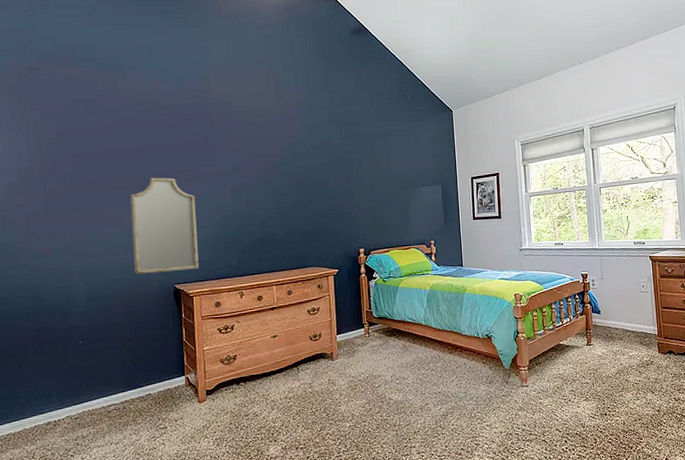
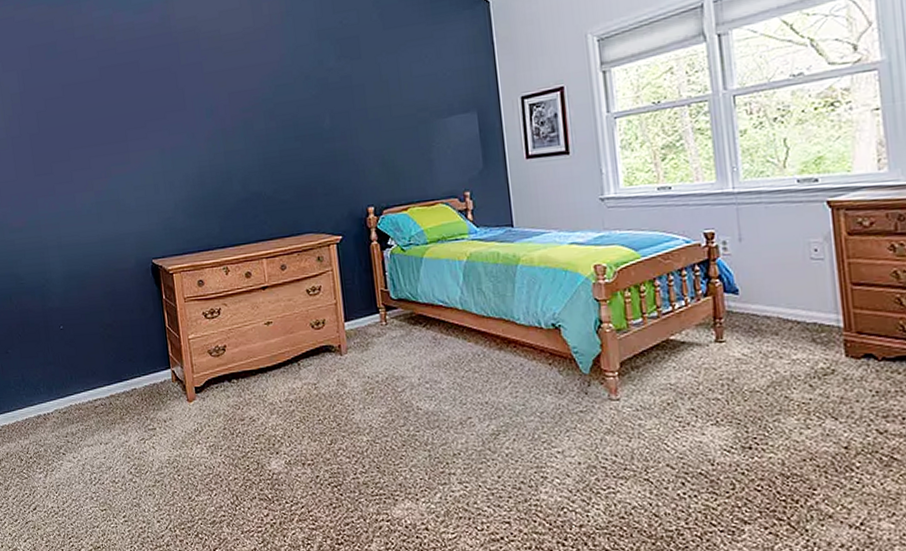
home mirror: present [130,177,199,275] -> none [98,129,177,248]

